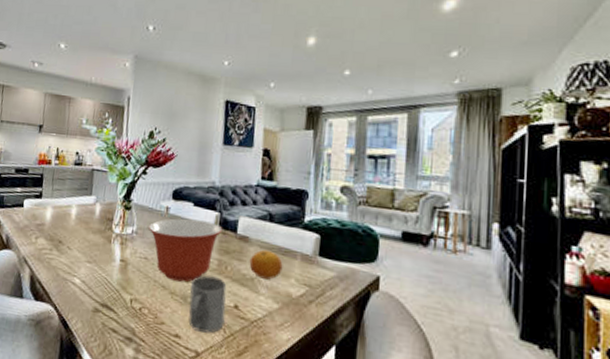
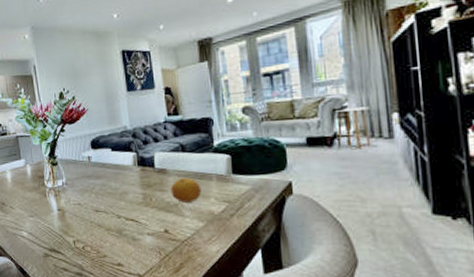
mixing bowl: present [148,218,223,283] -> none [75,162,142,219]
mug: present [188,275,227,333] -> none [122,209,159,258]

